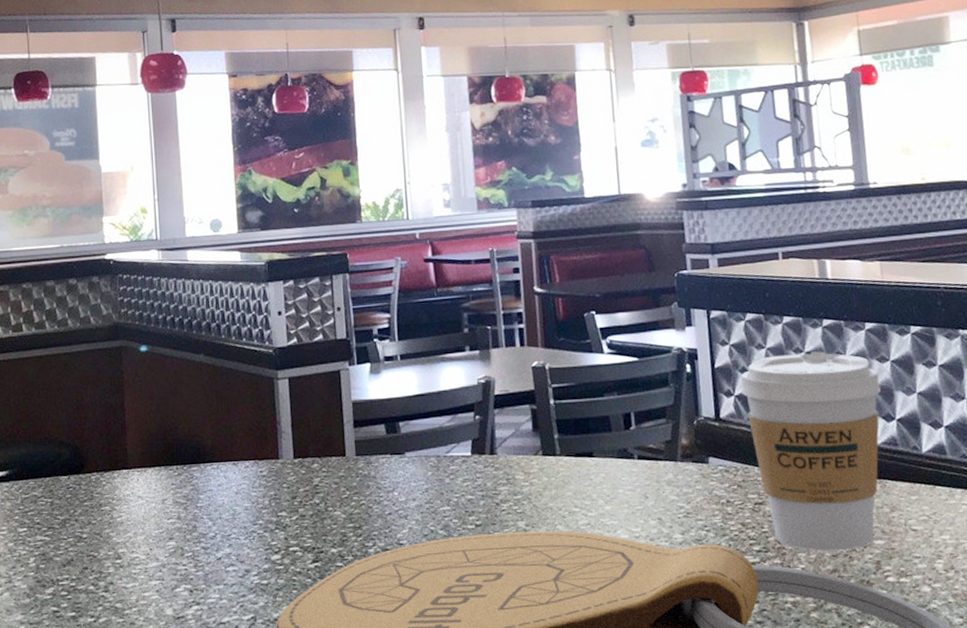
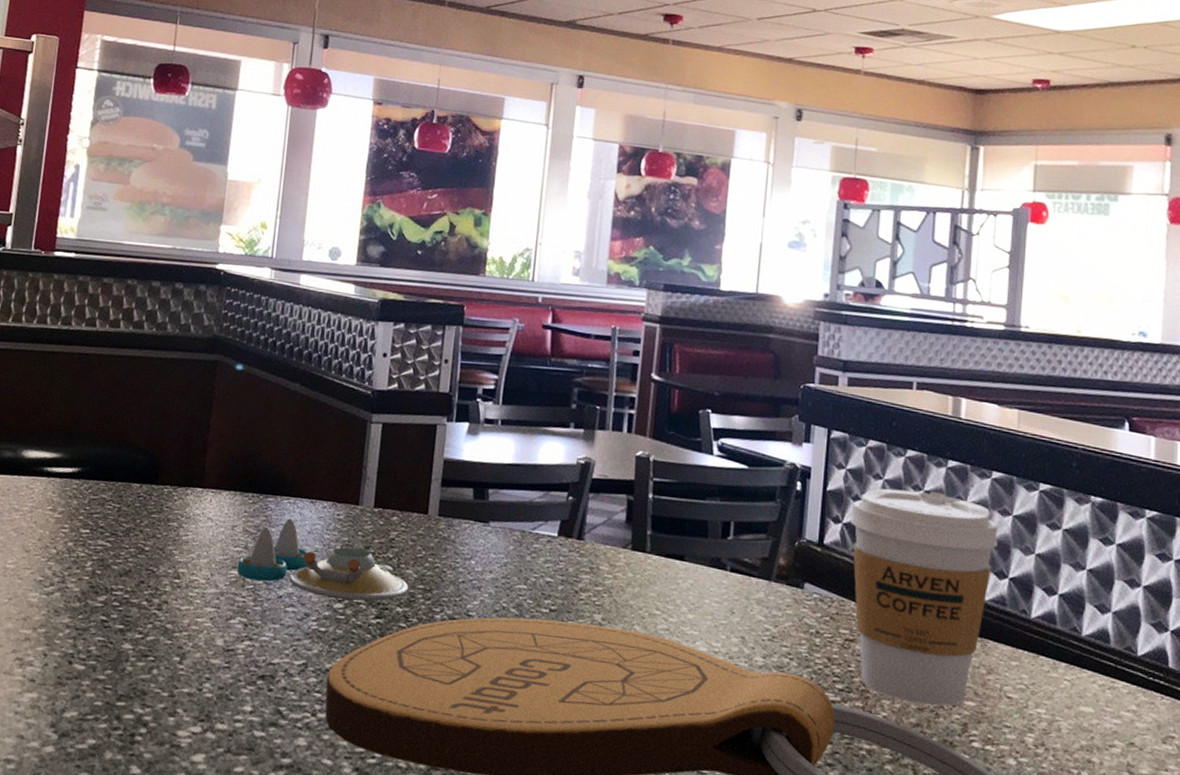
salt and pepper shaker set: none [173,483,340,552] -> present [237,518,409,602]

